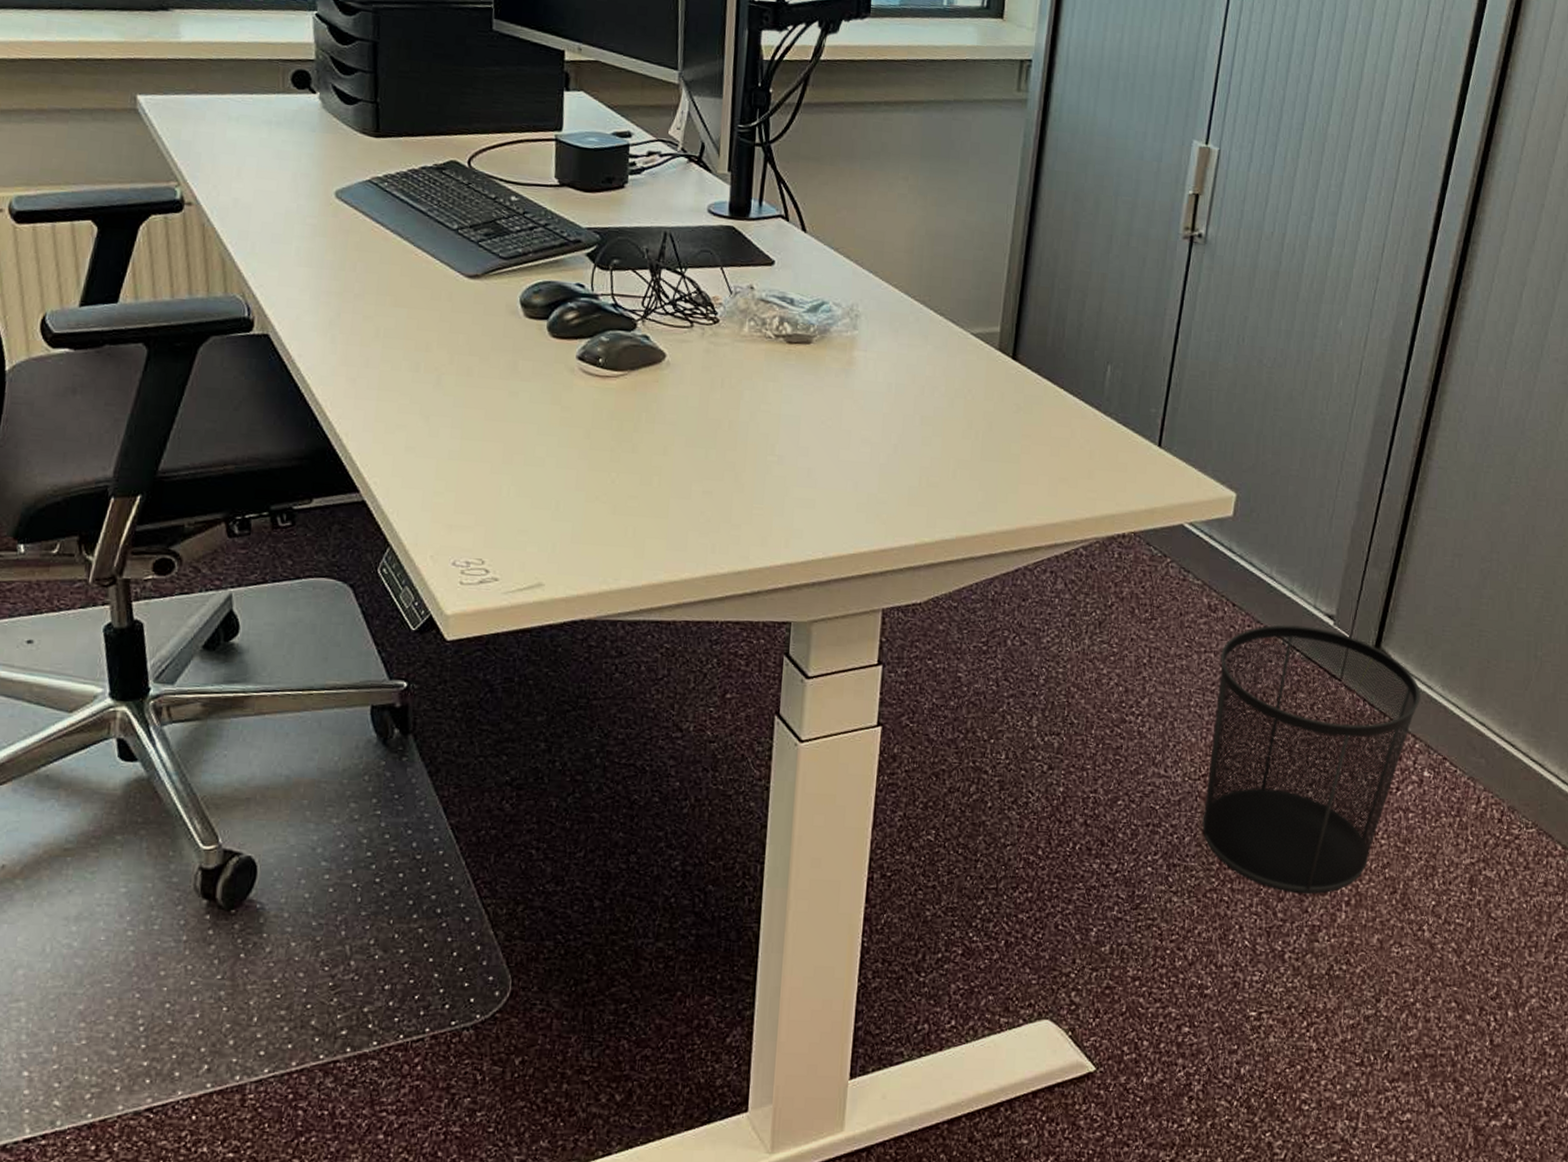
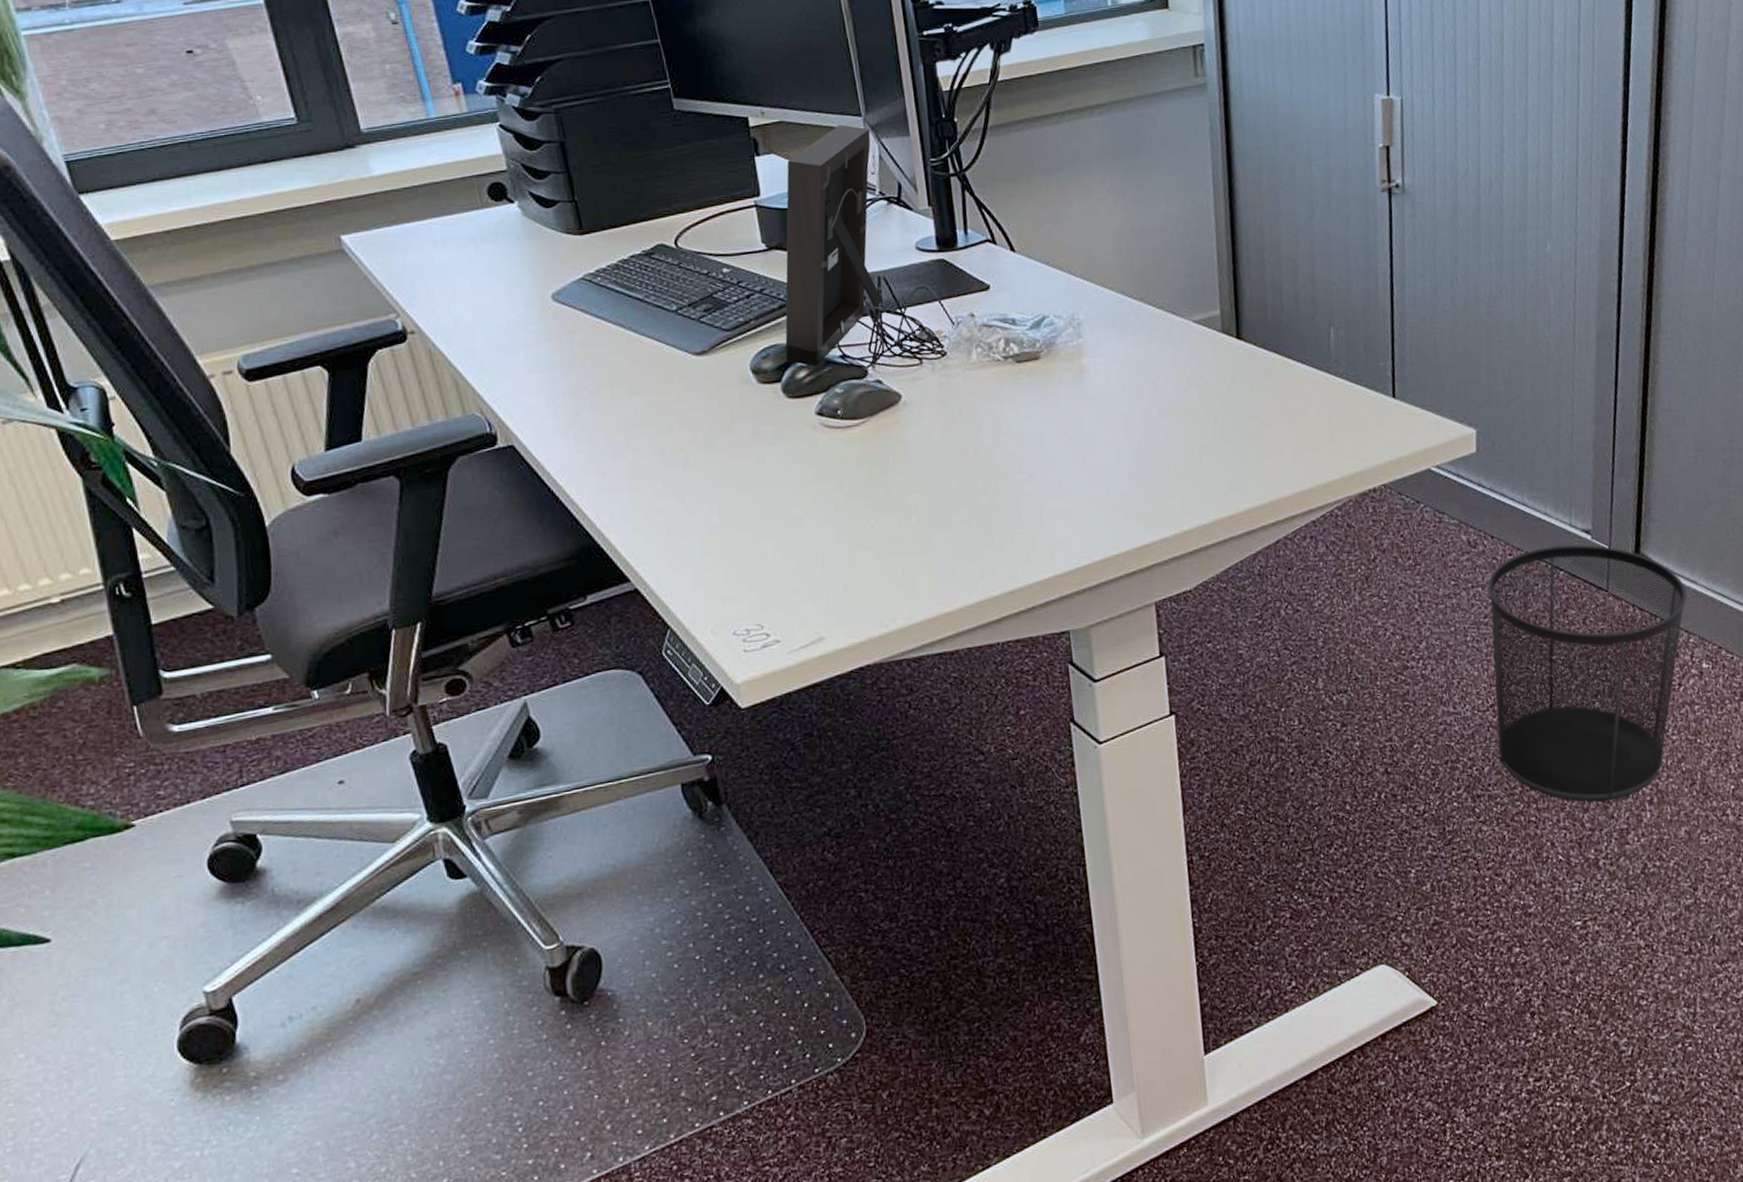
picture frame: none [557,74,683,311] -> present [785,124,883,367]

